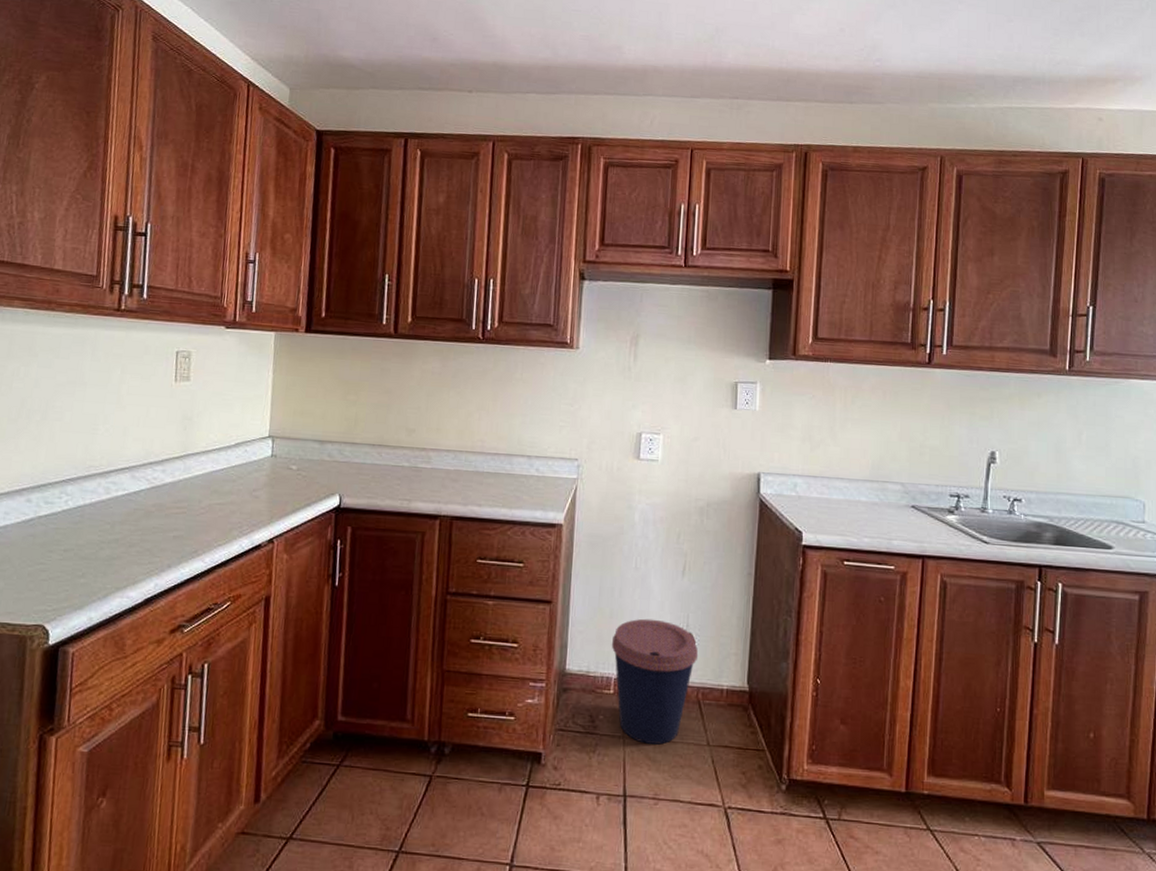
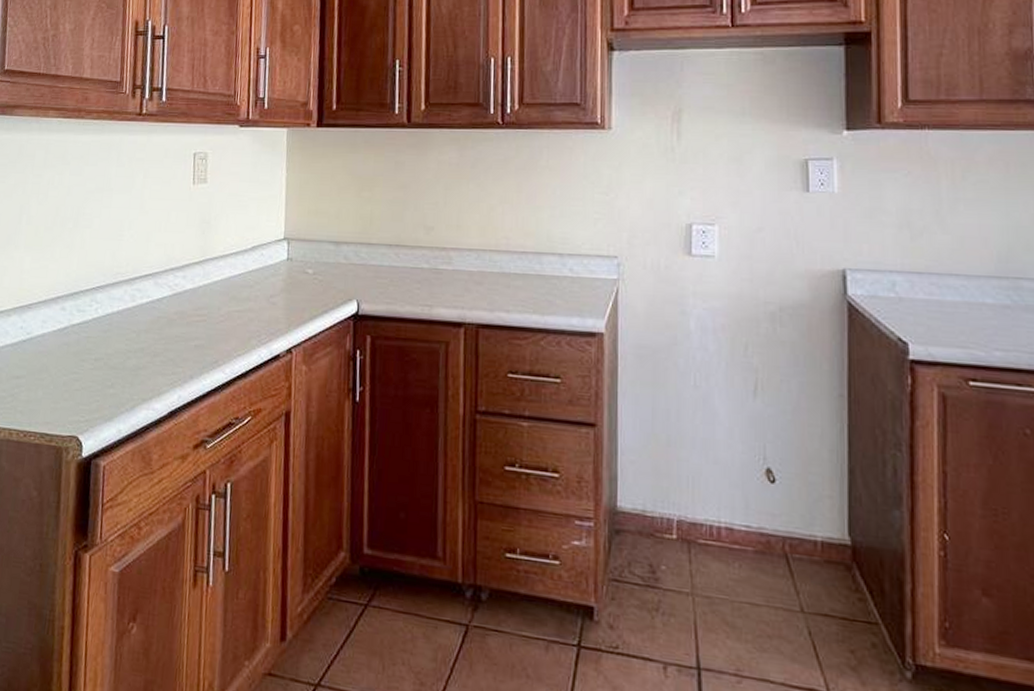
coffee cup: present [611,618,699,745] -> none [670,448,782,607]

